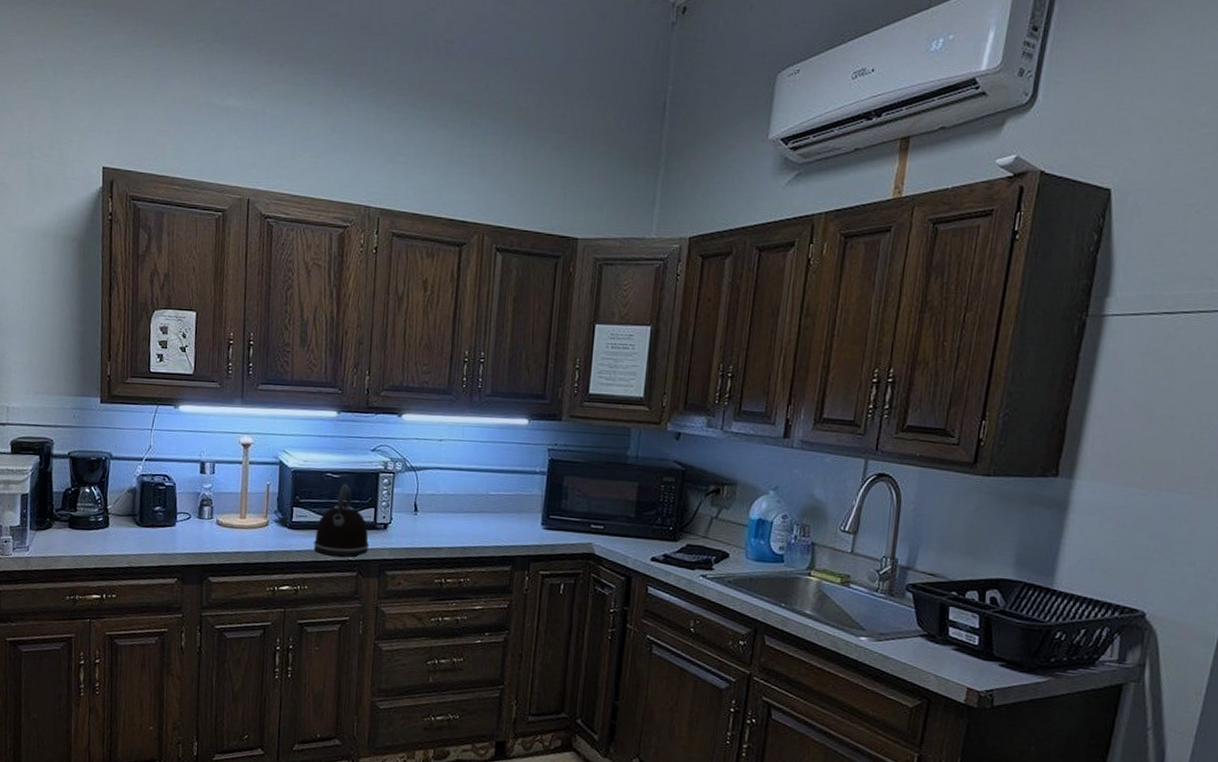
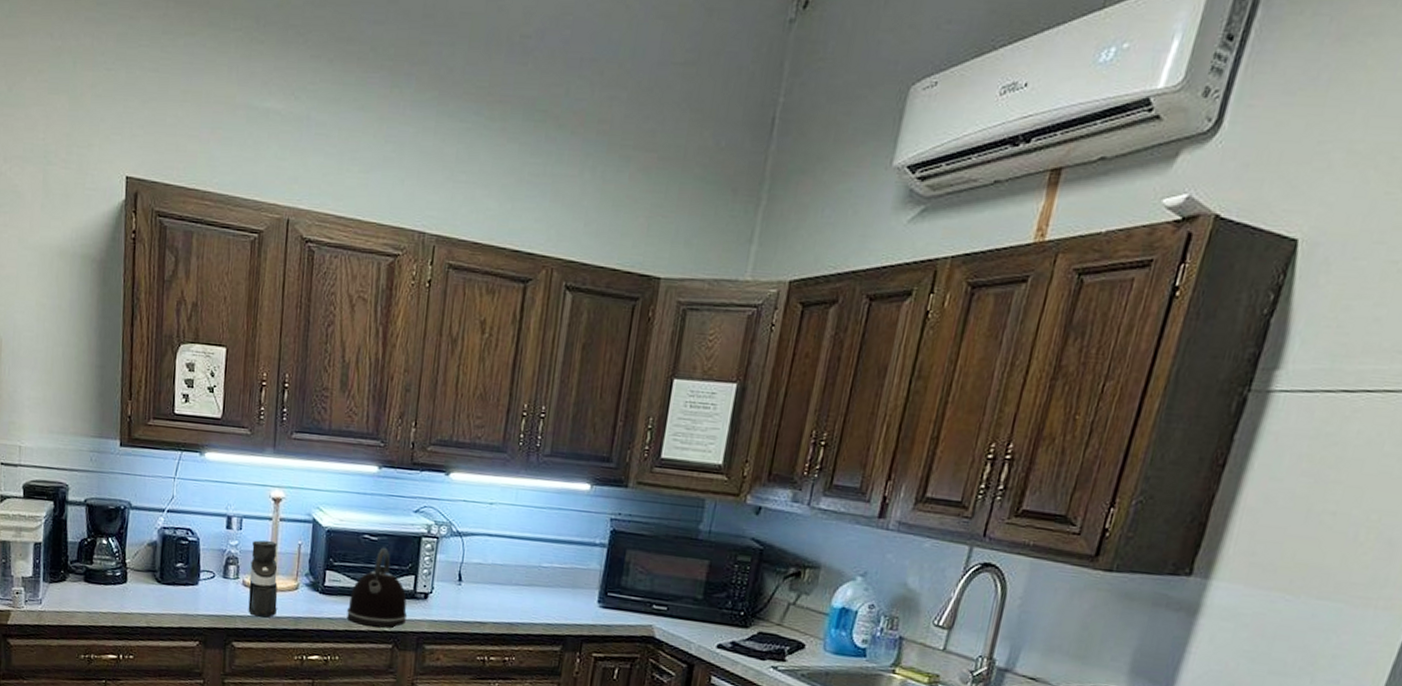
coffee grinder: none [222,482,250,553] -> present [248,540,278,617]

